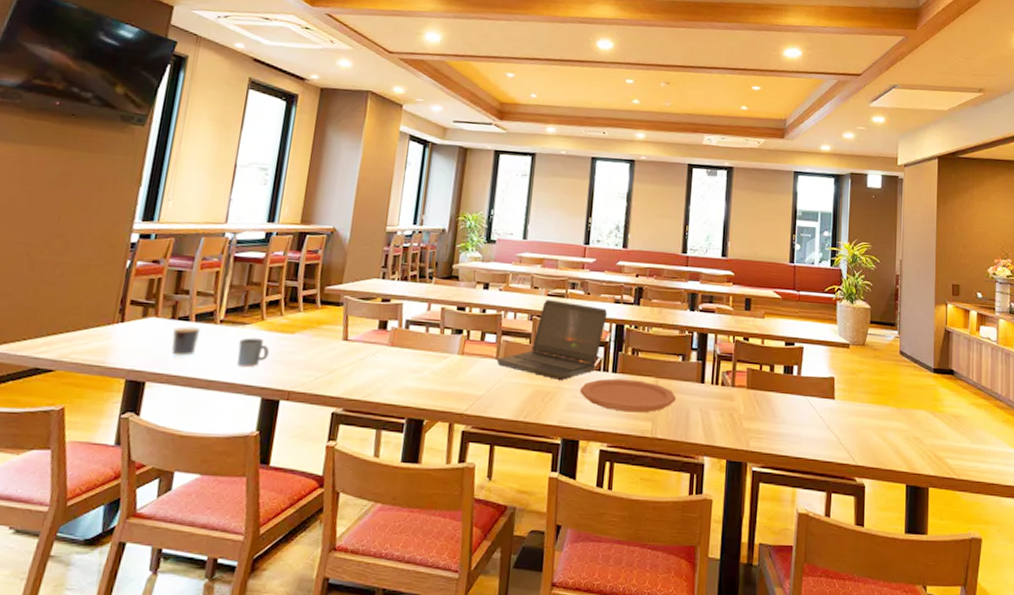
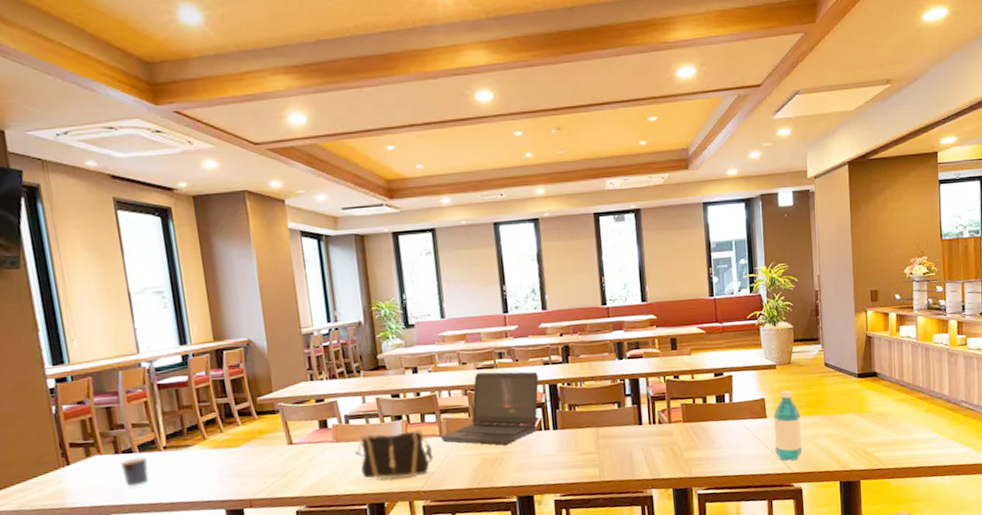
mug: present [237,338,269,368] -> none [188,457,220,486]
handbag: none [407,344,486,398] -> present [355,428,434,480]
tray: present [580,378,676,413] -> none [526,432,618,464]
water bottle: none [840,373,870,452] -> present [773,390,803,461]

